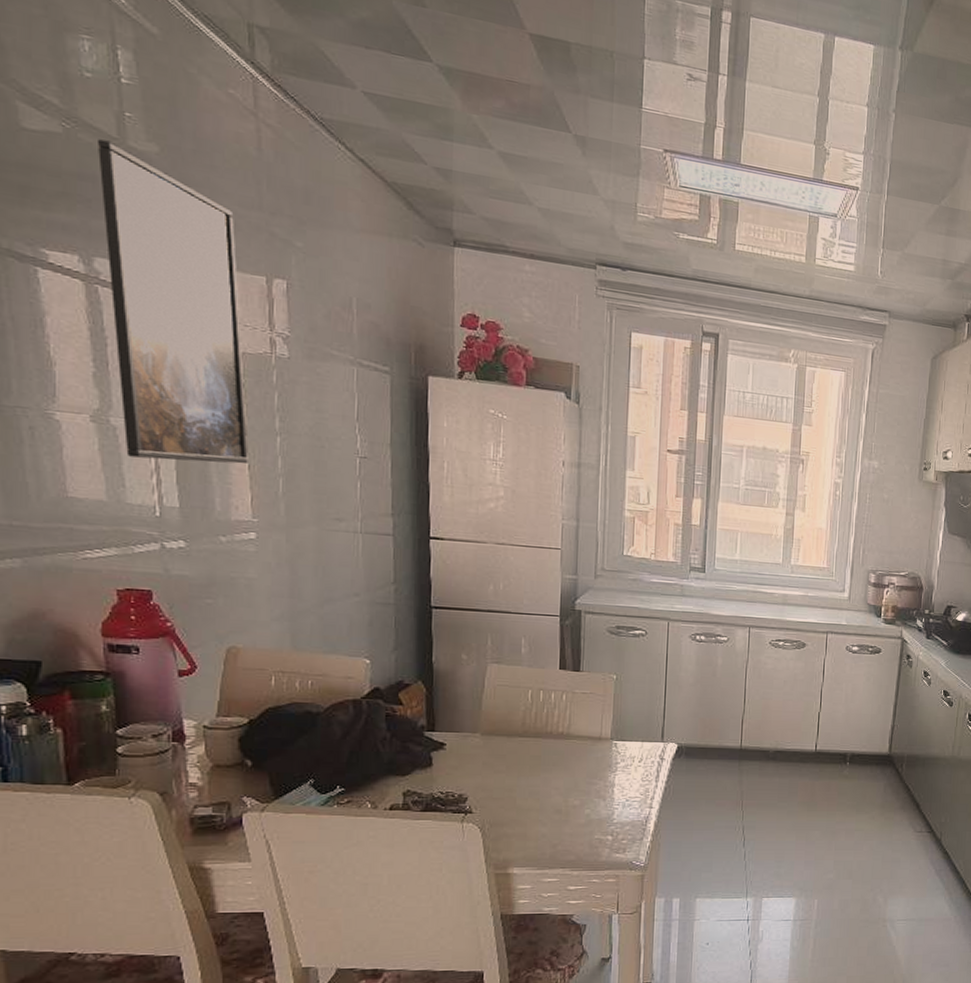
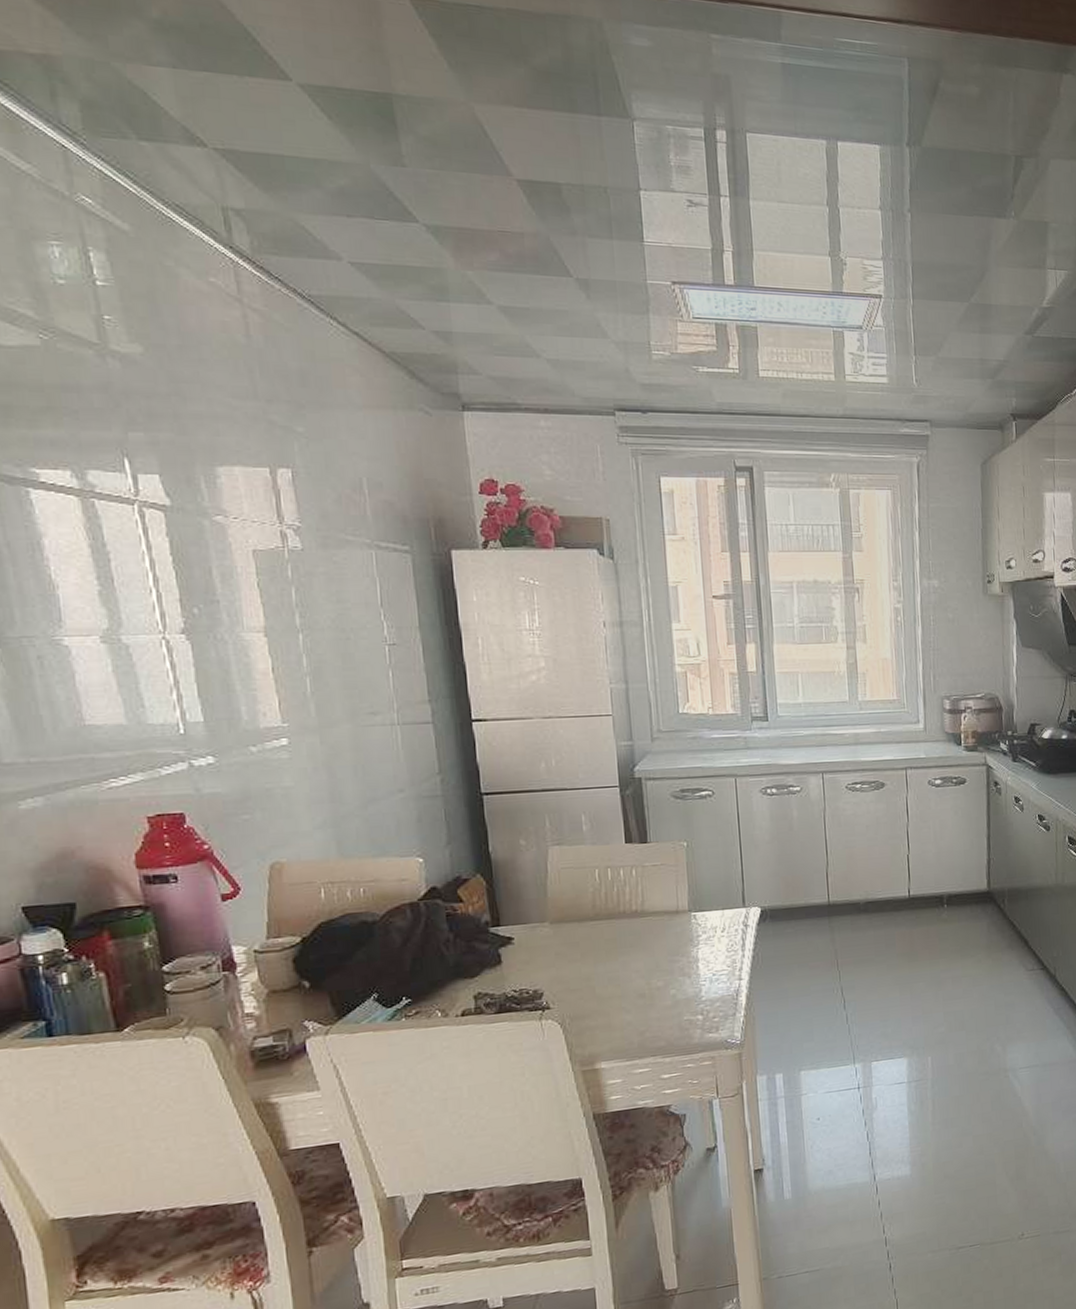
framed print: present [96,139,249,464] -> none [77,347,271,675]

